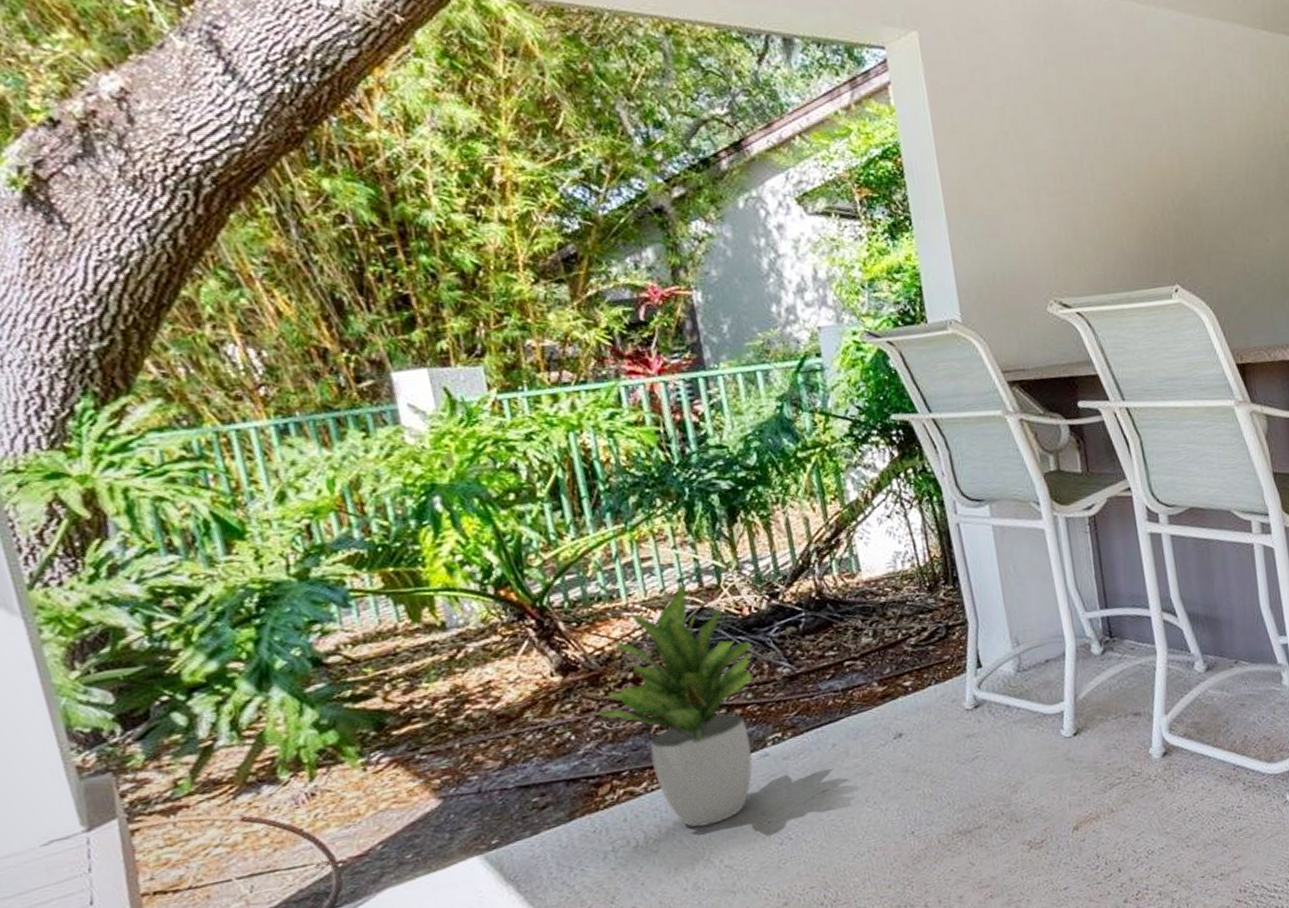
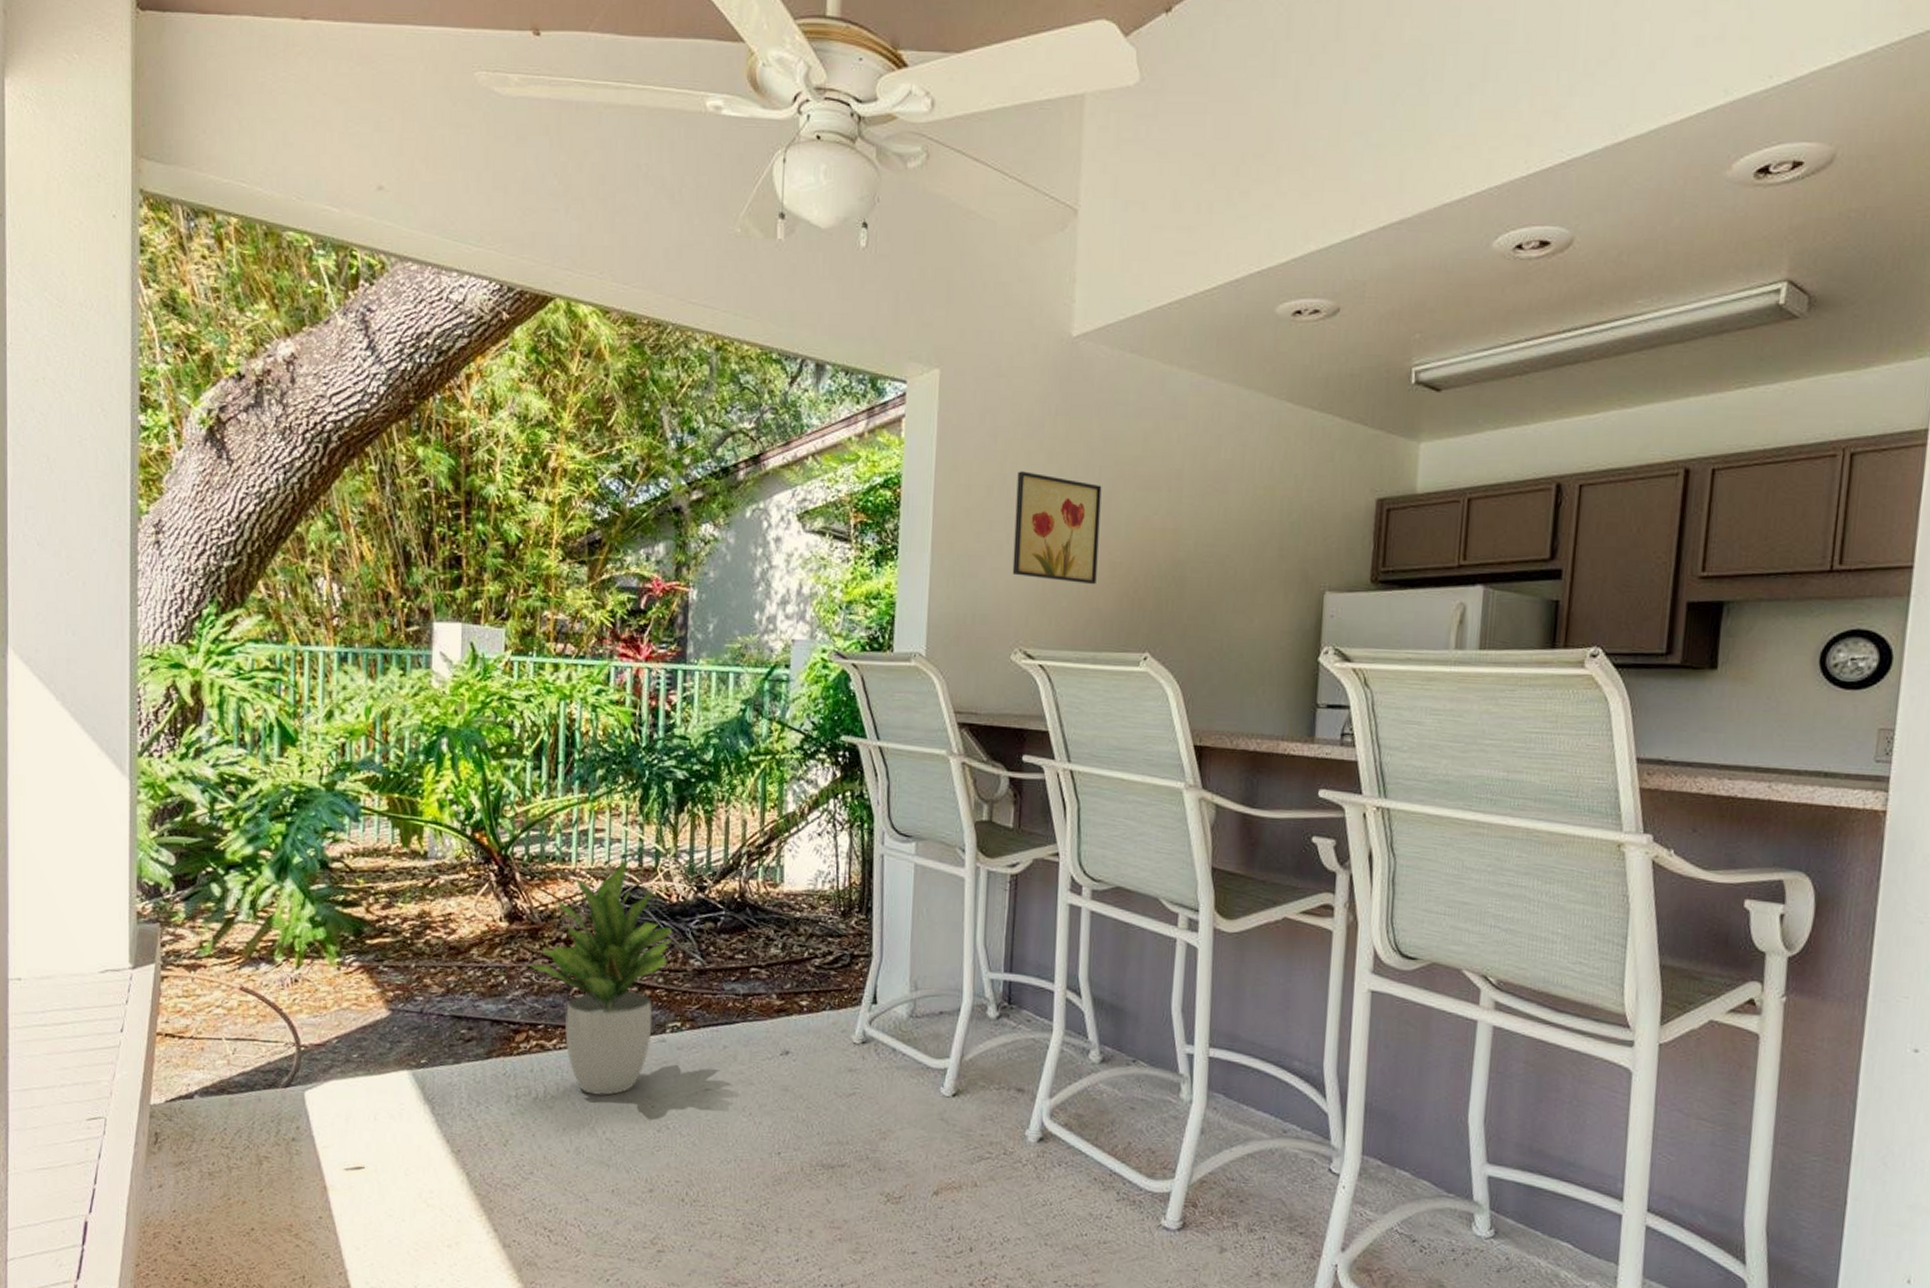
wall art: none [1018,125,1117,229] -> present [1012,471,1102,585]

